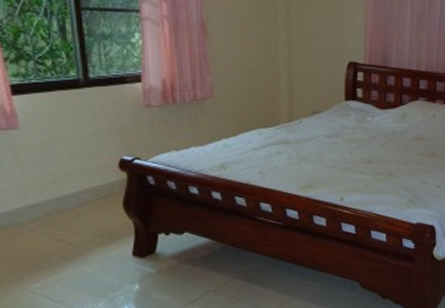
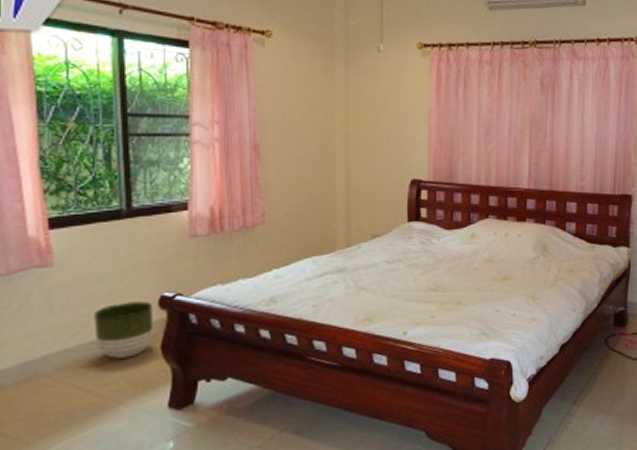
planter: none [60,163,117,213] -> present [94,301,155,359]

